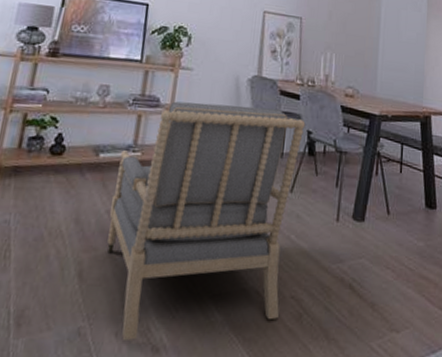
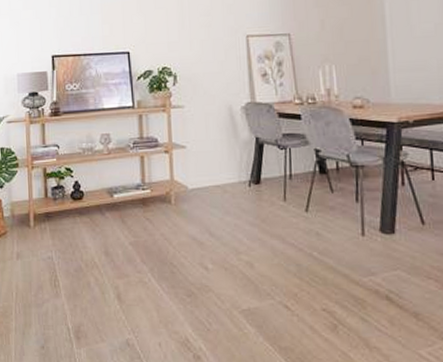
armchair: present [107,101,306,342] -> none [132,132,312,350]

